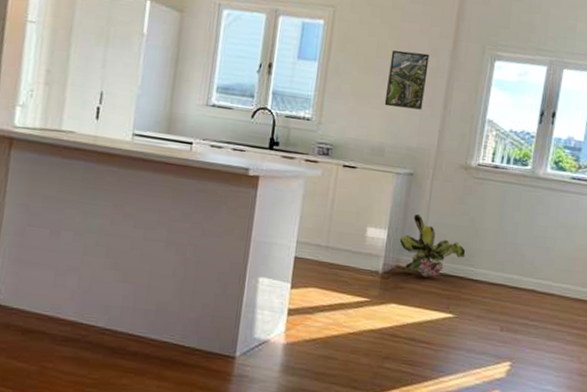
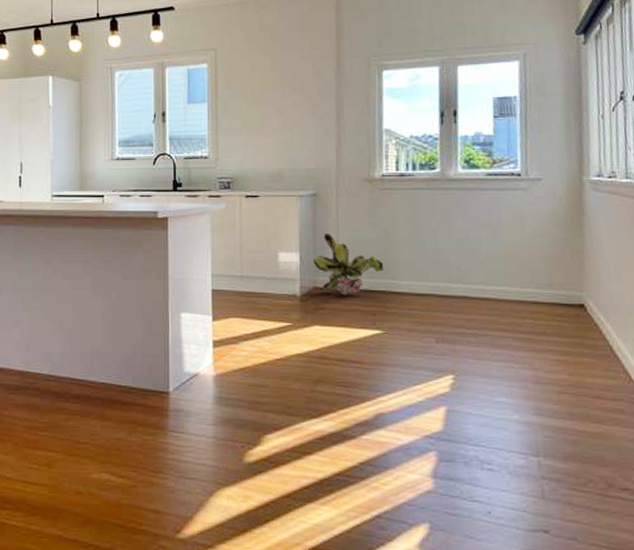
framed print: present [384,50,430,110] -> none [276,76,316,133]

